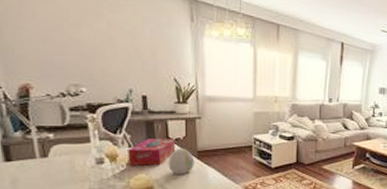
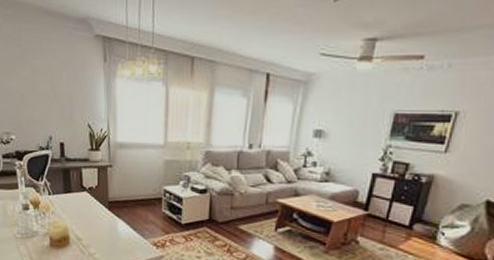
tissue box: present [128,138,176,166] -> none [48,186,89,215]
decorative egg: present [168,148,195,175] -> none [82,198,106,226]

